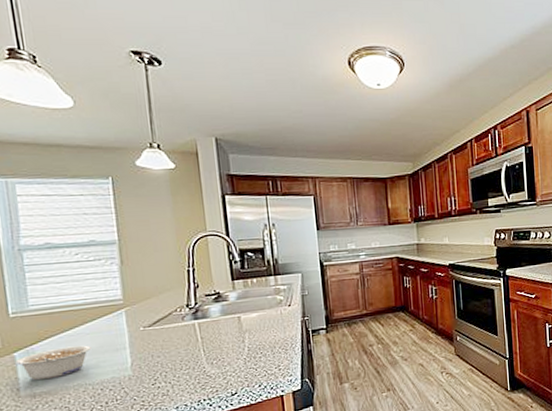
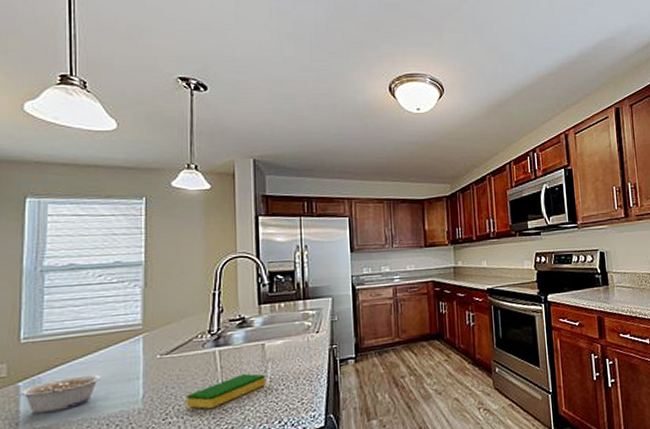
dish sponge: none [172,343,245,375] -> present [187,373,267,409]

